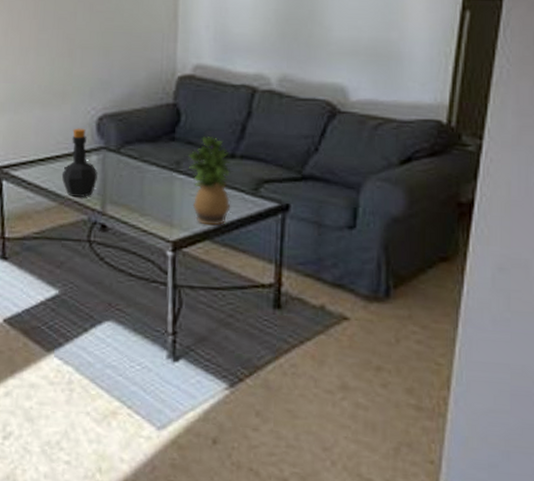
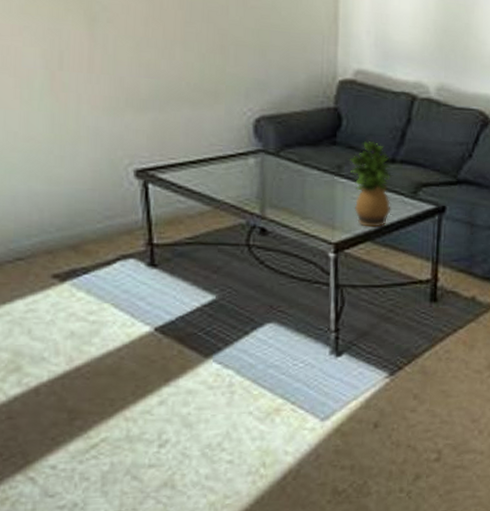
bottle: present [62,128,98,197] -> none [217,129,256,201]

